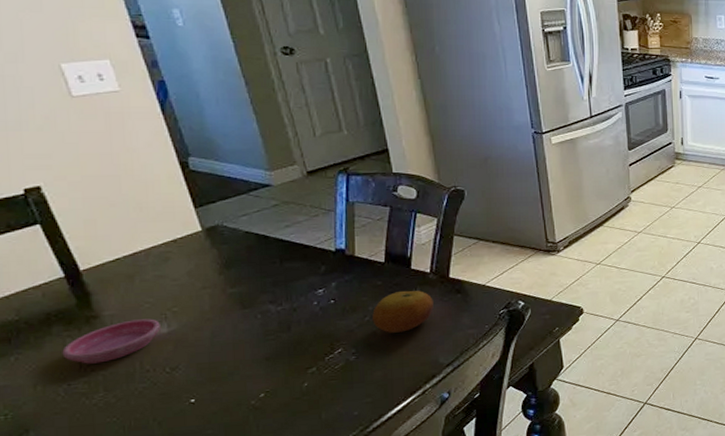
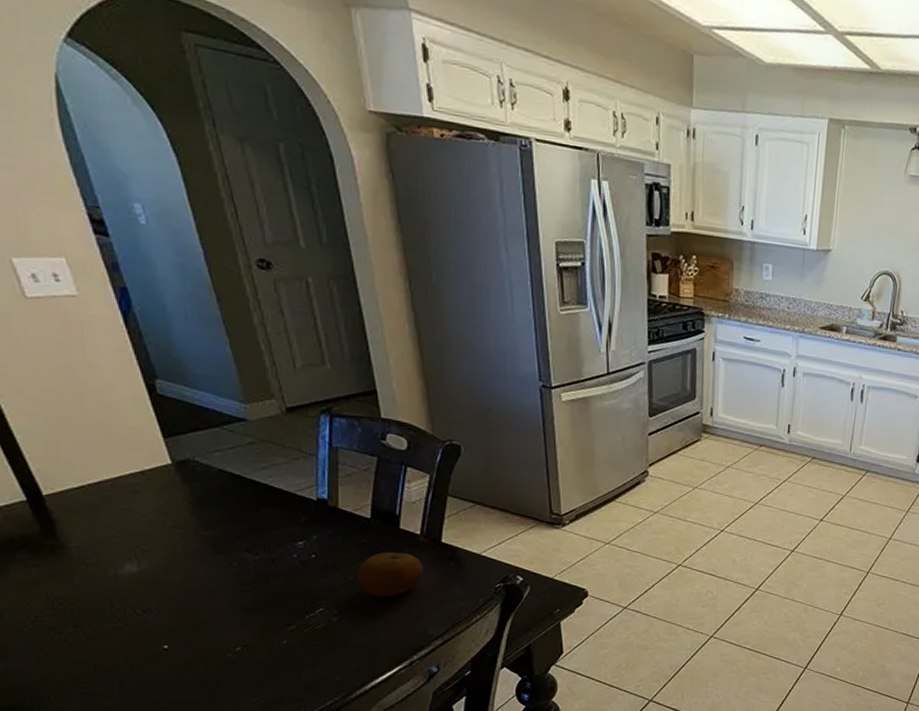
saucer: present [62,319,161,364] -> none [27,554,130,597]

